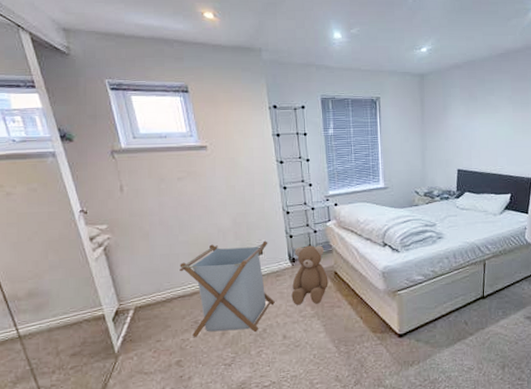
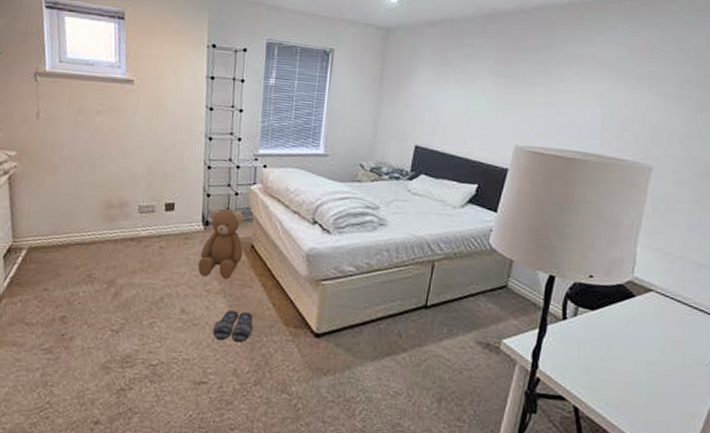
laundry basket: present [179,240,275,338] -> none [82,190,182,299]
slippers: none [313,328,347,354] -> present [213,310,254,342]

